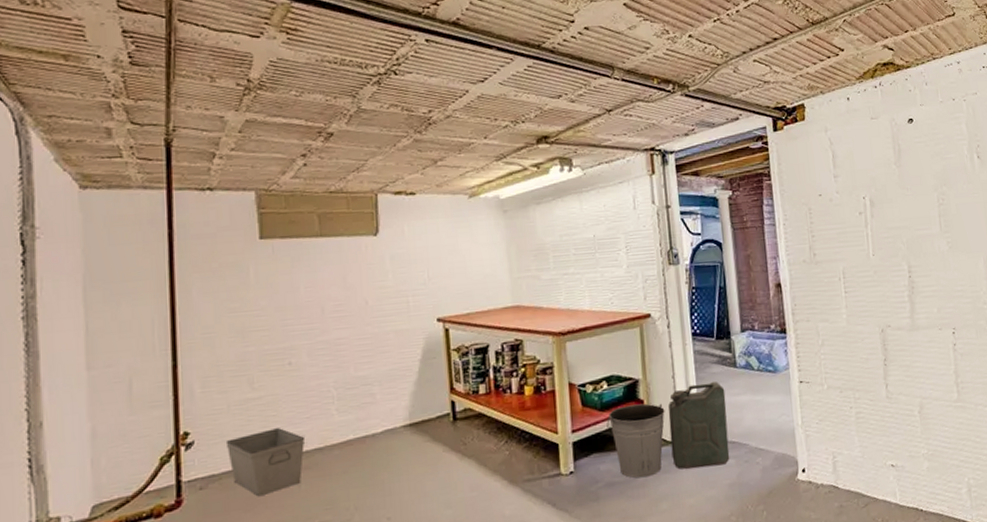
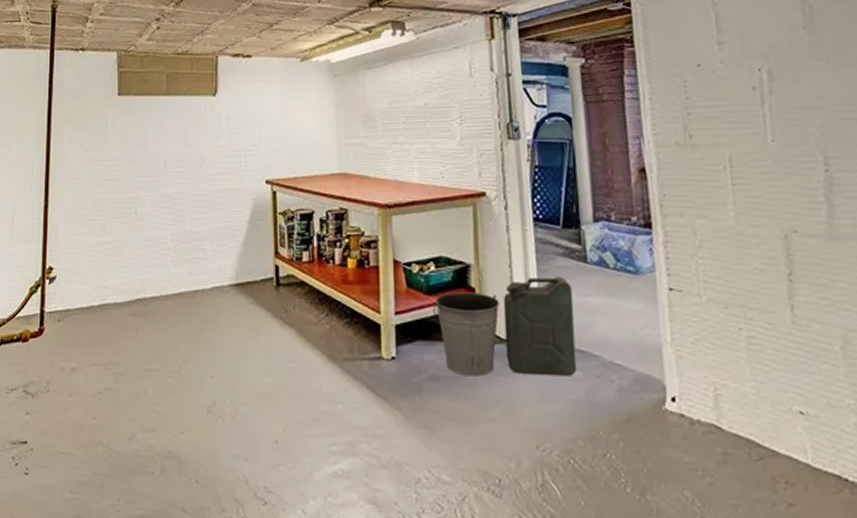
storage bin: present [225,428,306,497] -> none [80,273,145,336]

